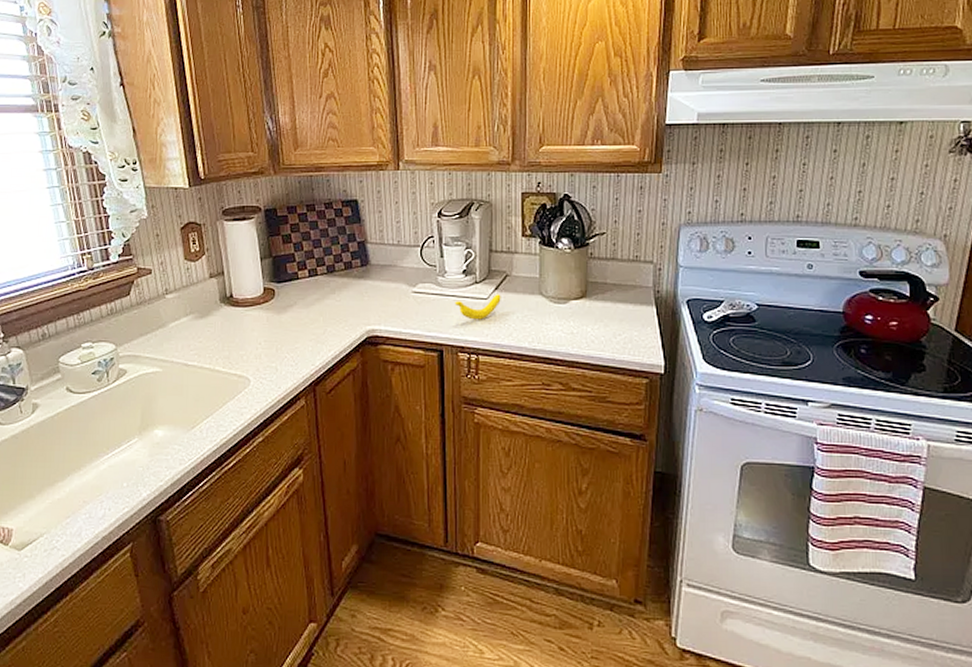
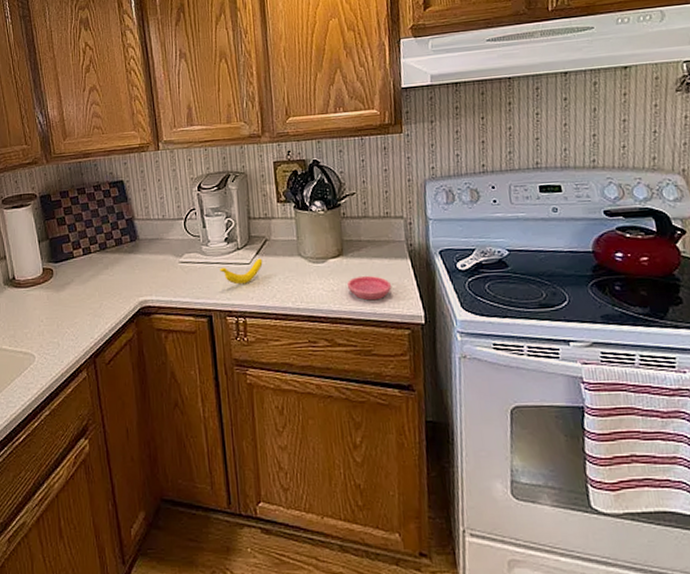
saucer: none [587,320,633,346] -> present [347,275,391,301]

